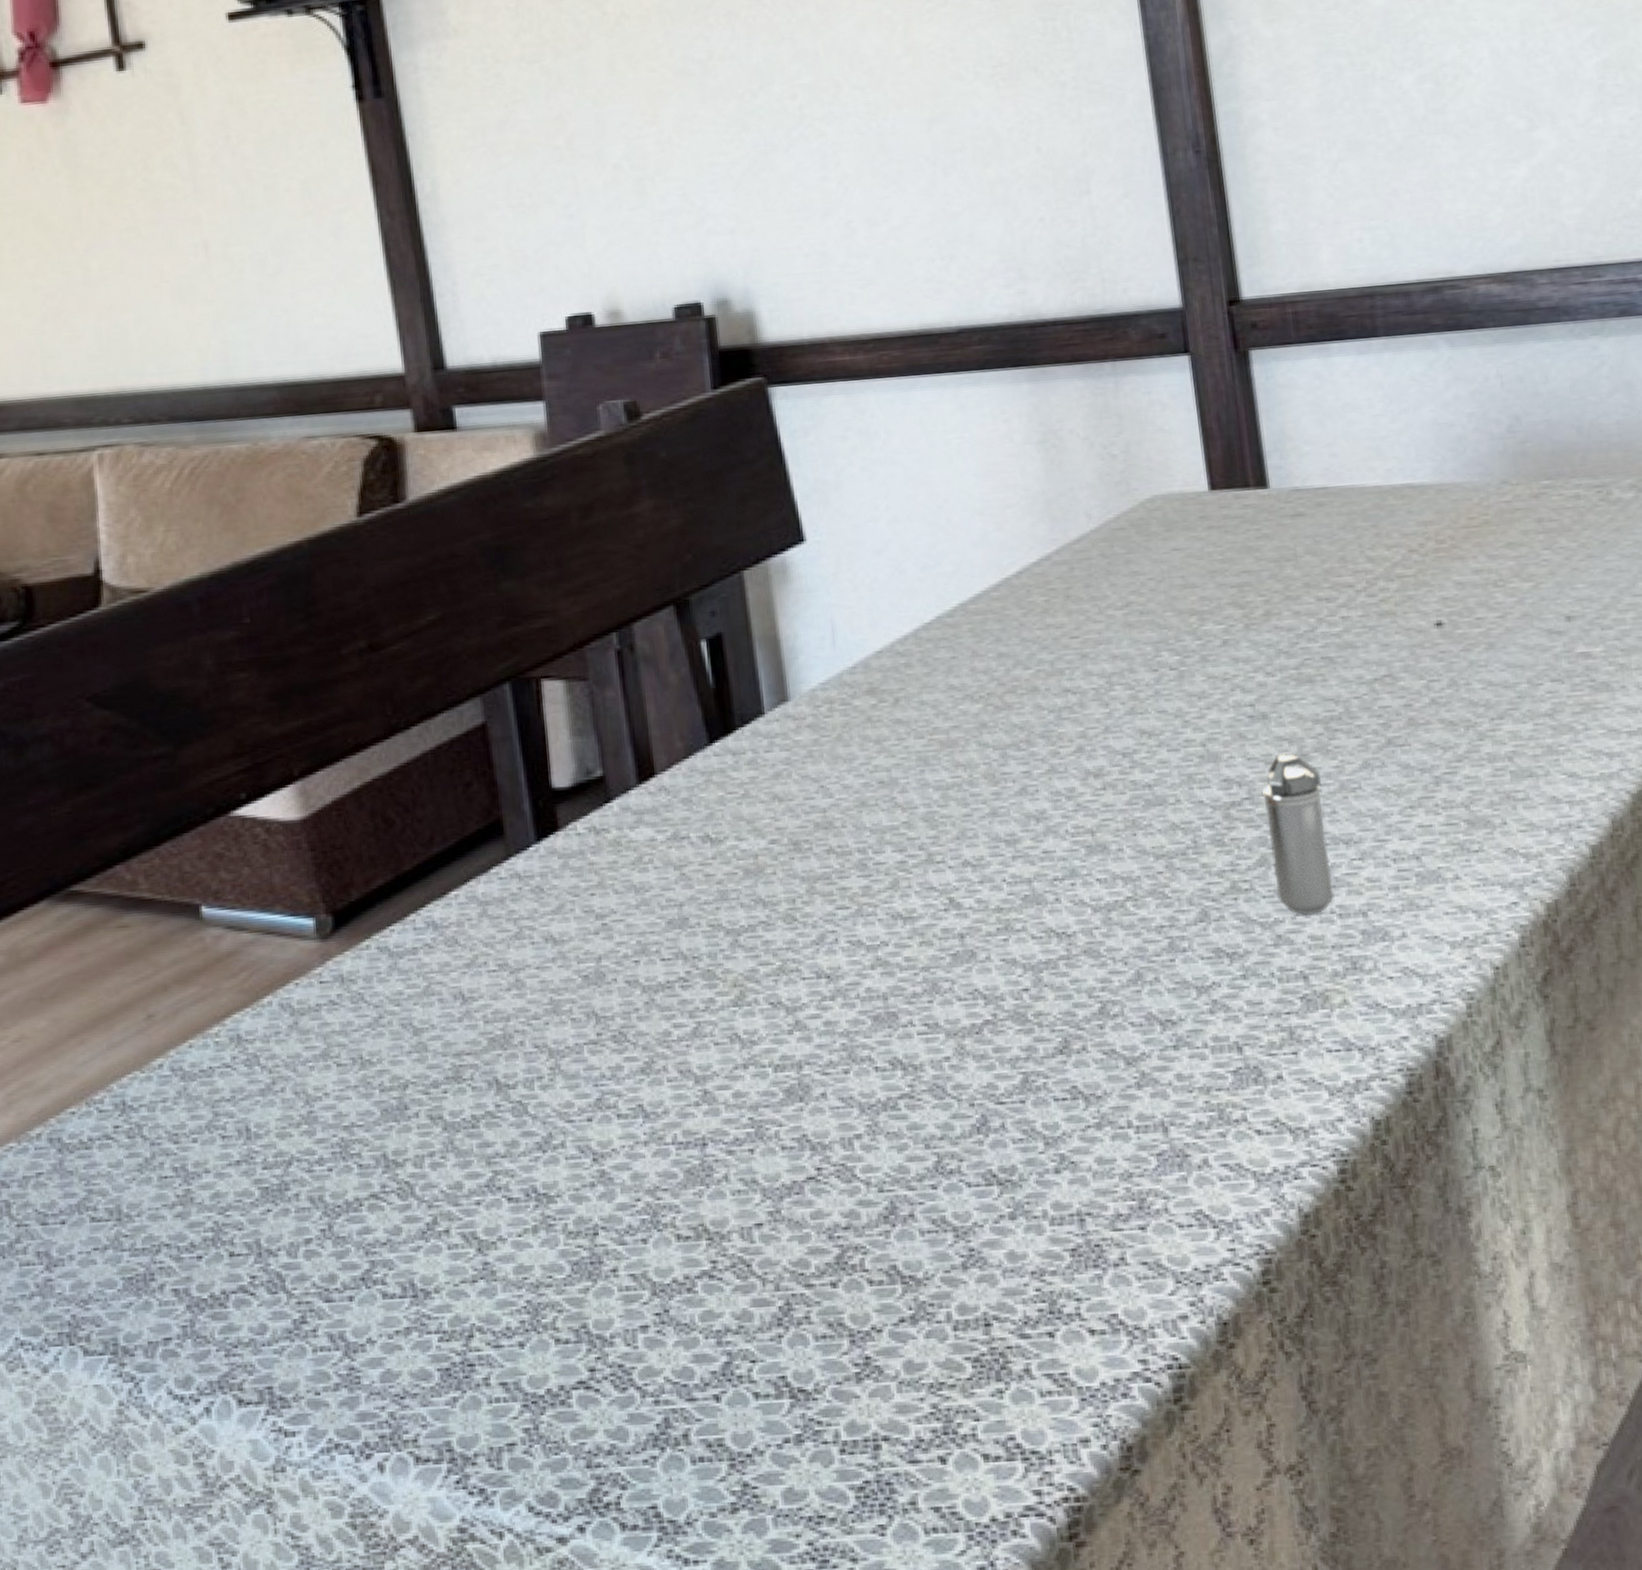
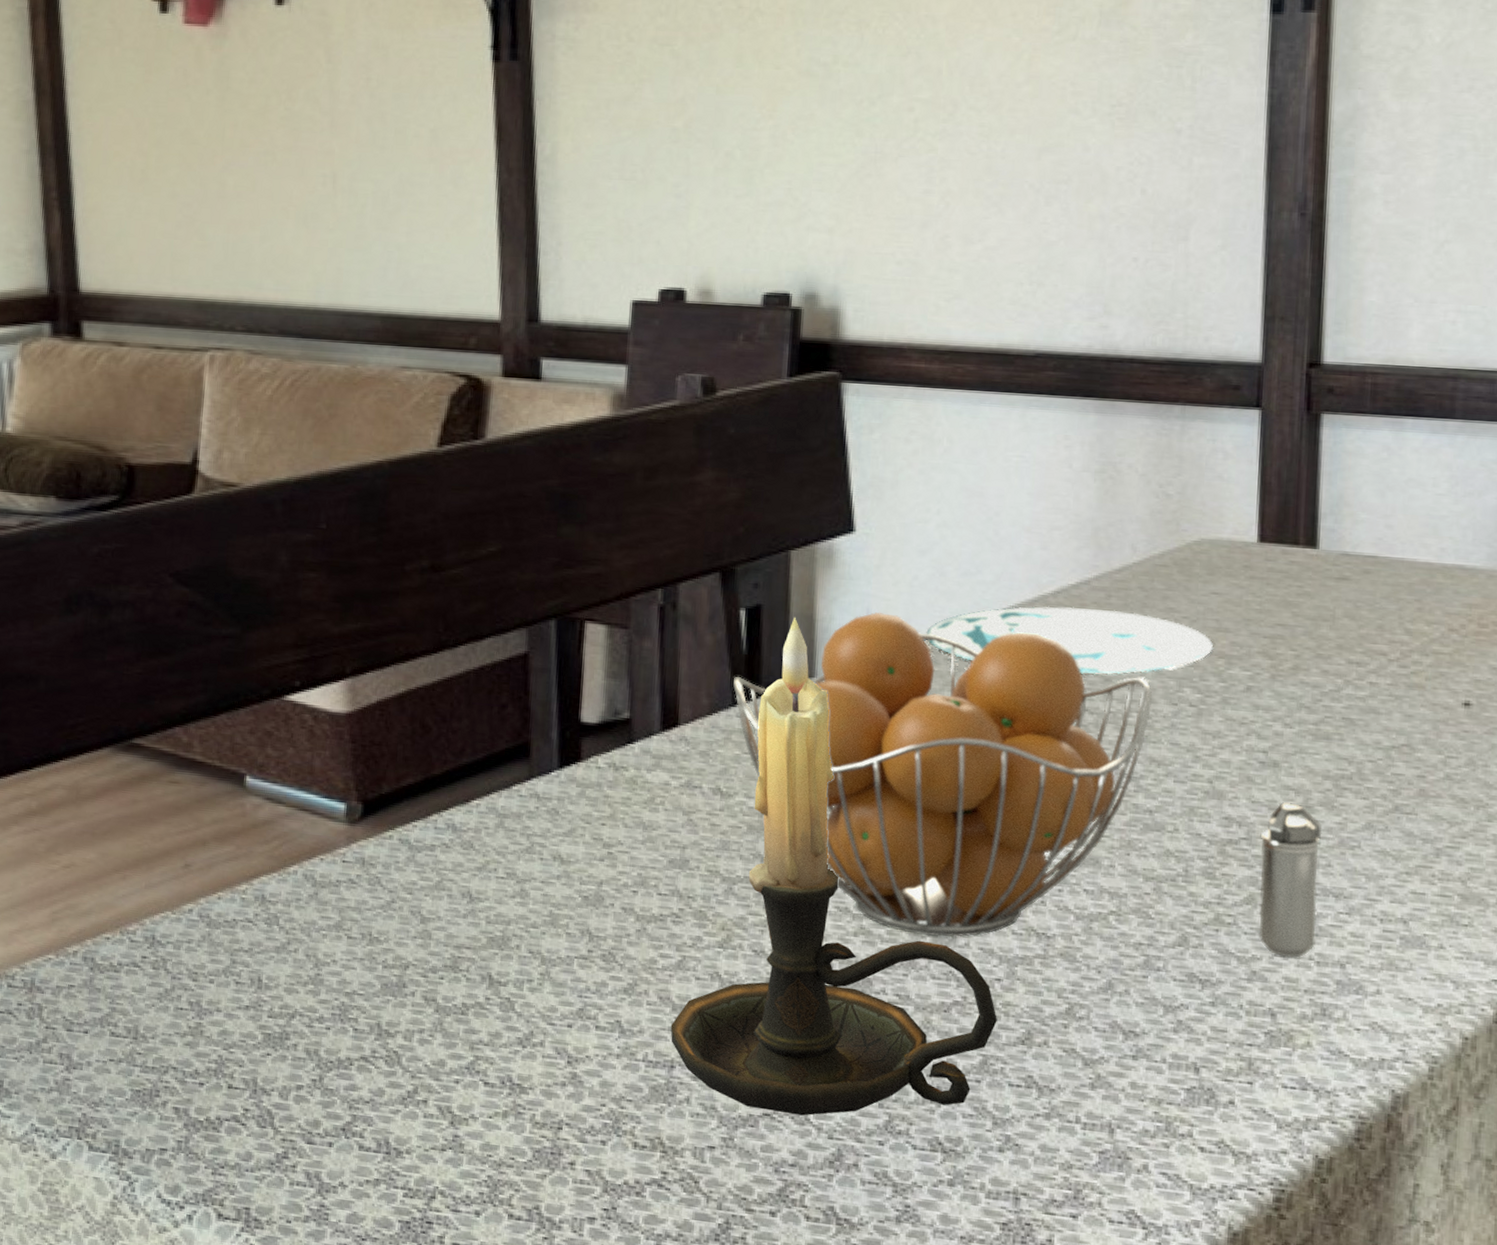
candle holder: none [696,640,1032,1174] -> present [670,617,997,1116]
fruit basket: none [705,619,1133,956] -> present [733,612,1153,937]
plate: none [893,582,1184,659] -> present [925,606,1214,675]

